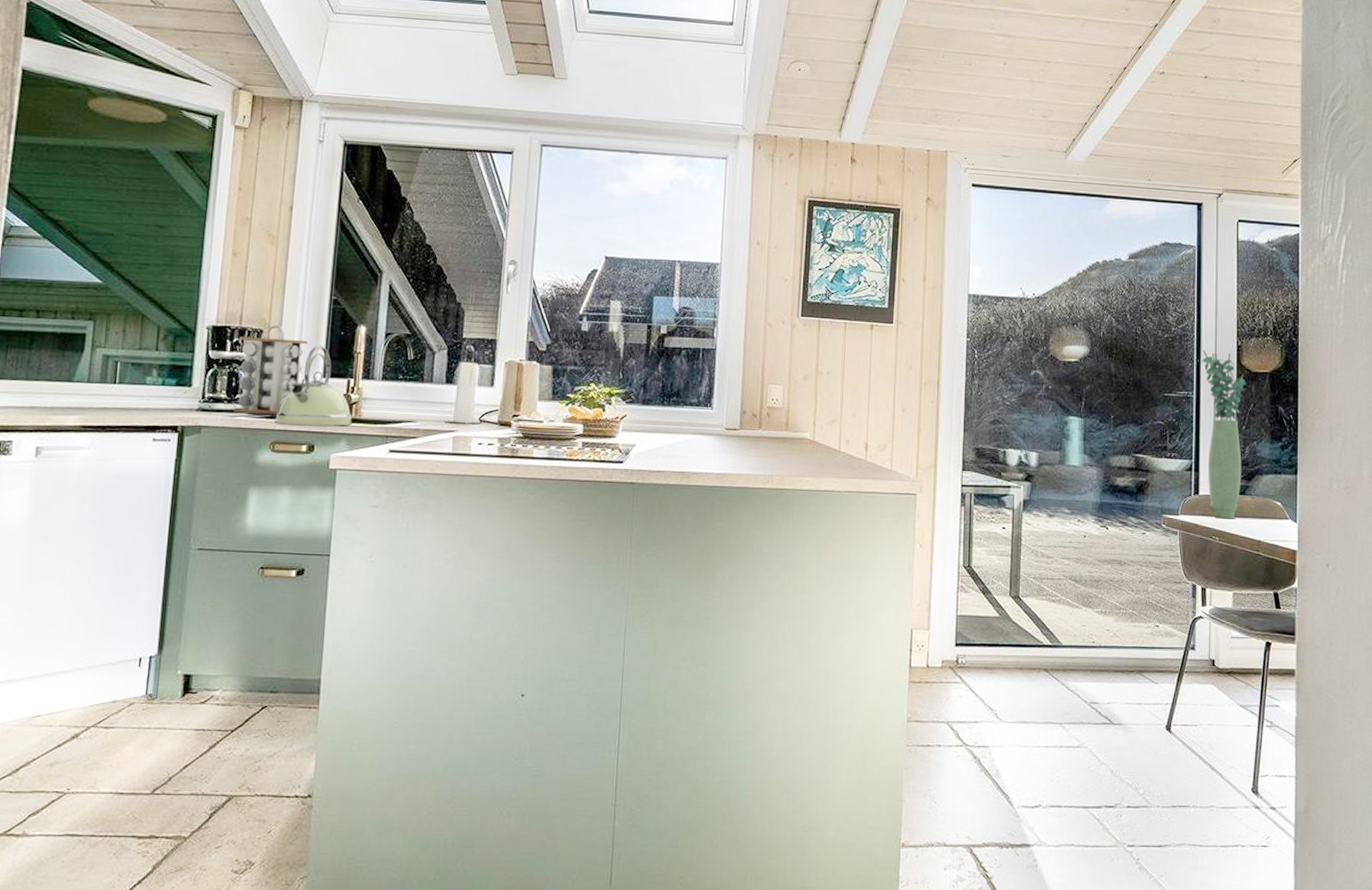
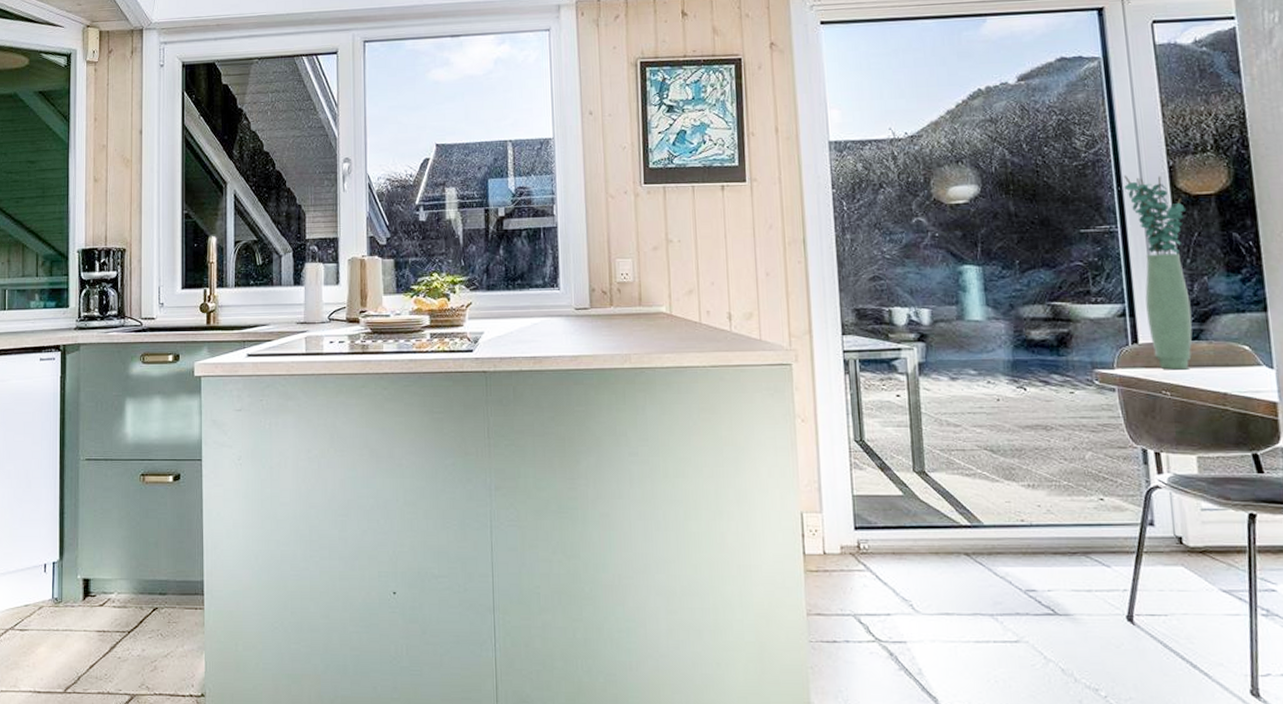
spice rack: present [234,324,308,416] -> none [106,243,165,330]
kettle: present [274,345,353,427] -> none [143,259,212,338]

